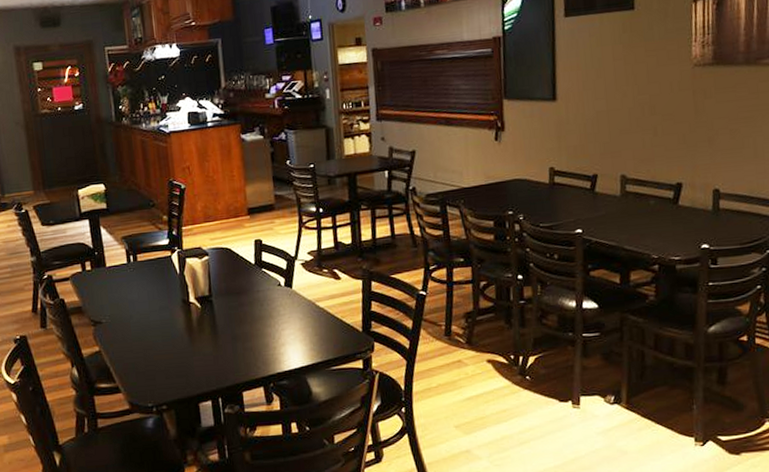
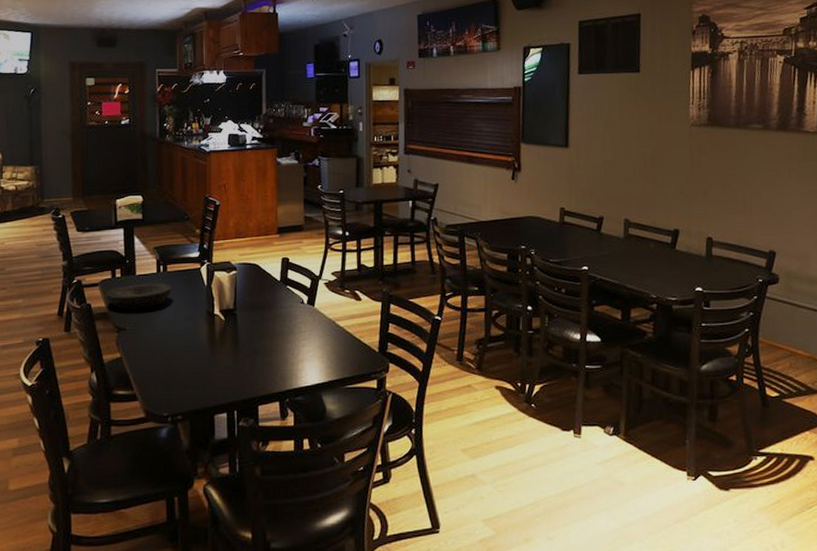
plate: none [78,273,144,302] -> present [106,283,171,309]

